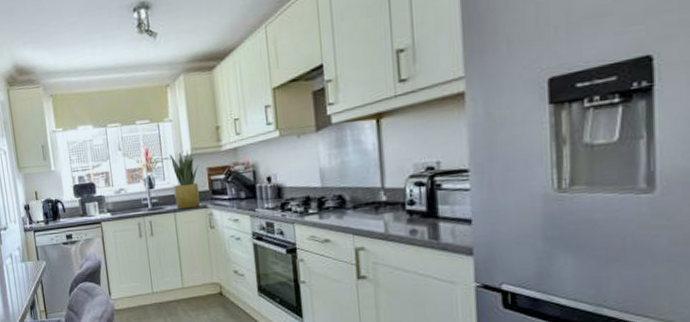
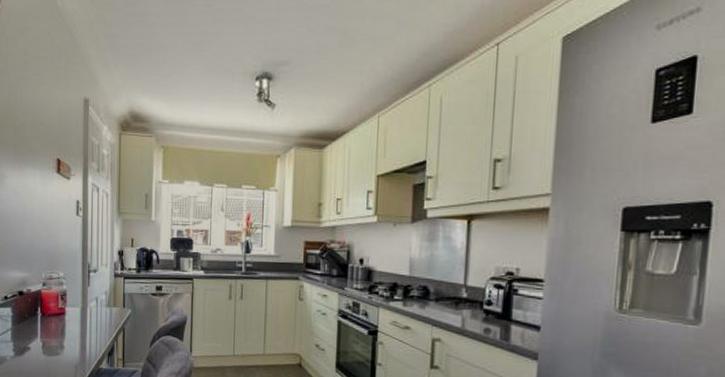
planter: present [169,151,201,210] -> none [269,222,296,278]

